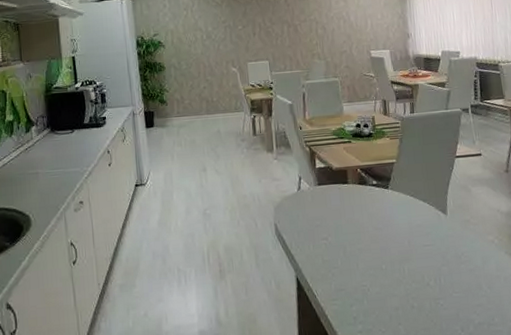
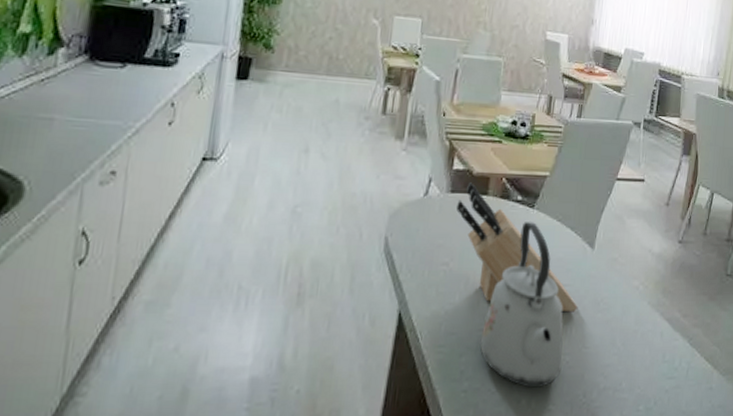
knife block: none [325,176,443,267] -> present [456,182,578,313]
kettle: none [364,199,438,327] -> present [479,222,564,388]

